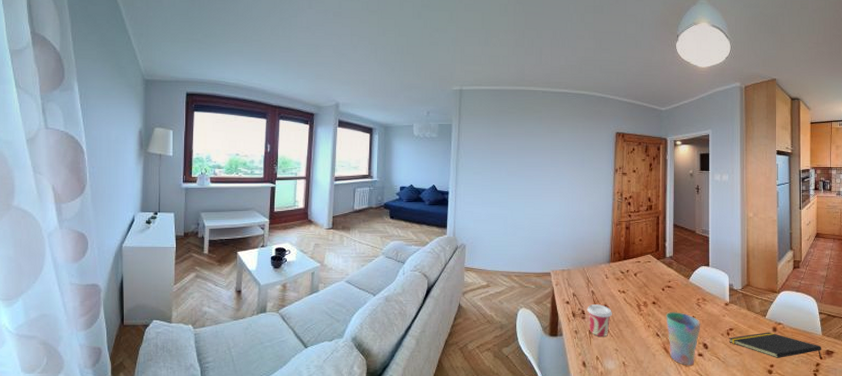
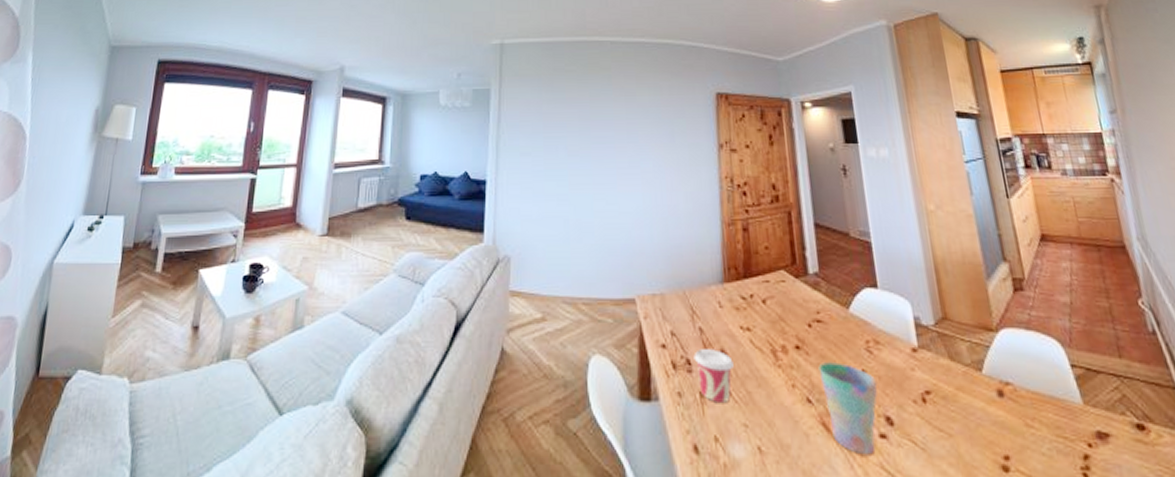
notepad: present [728,332,822,358] -> none [925,398,1092,446]

